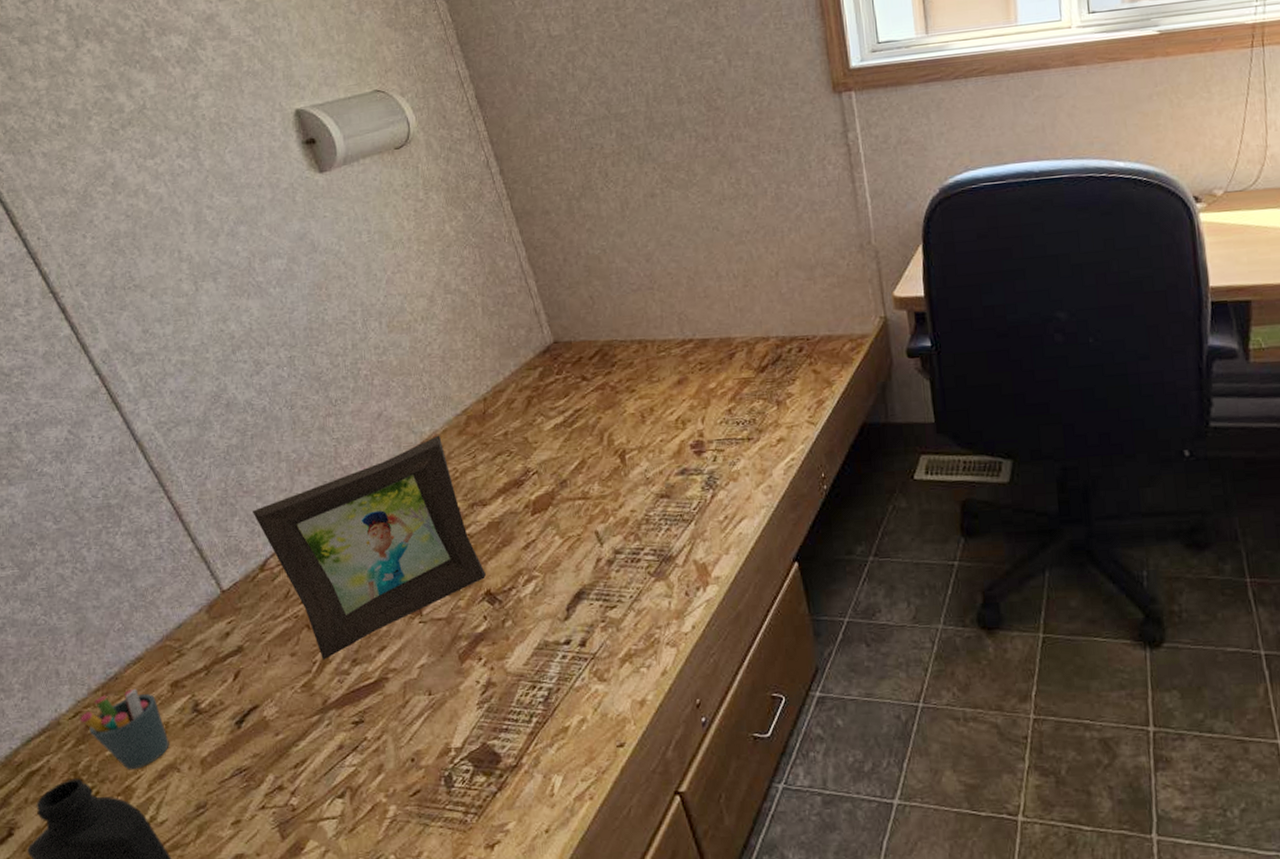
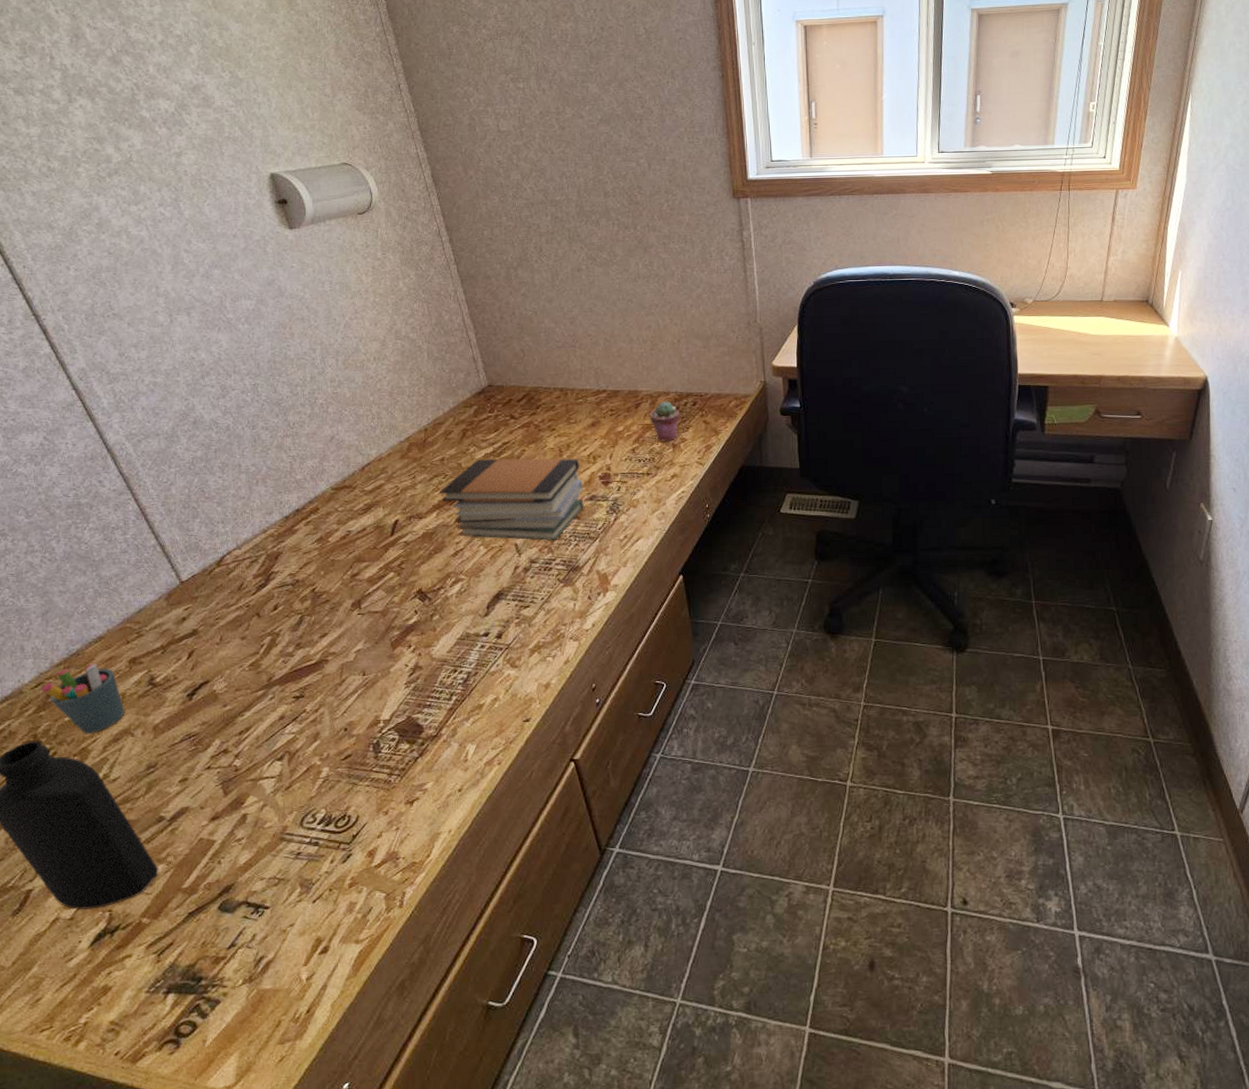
picture frame: present [253,435,486,660] -> none [213,458,418,644]
book stack: none [504,424,674,526] -> present [439,457,584,540]
potted succulent: none [746,348,784,399] -> present [649,401,680,442]

